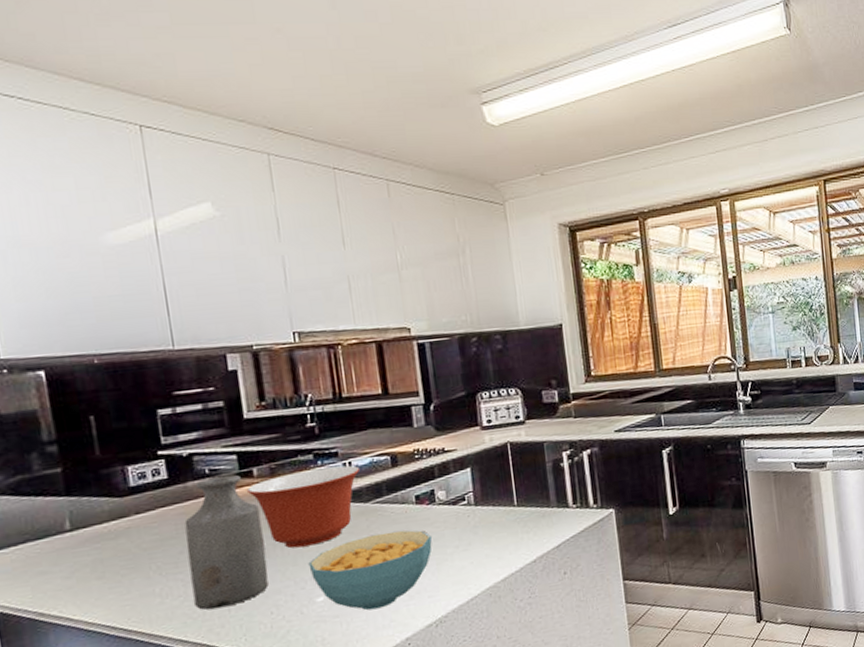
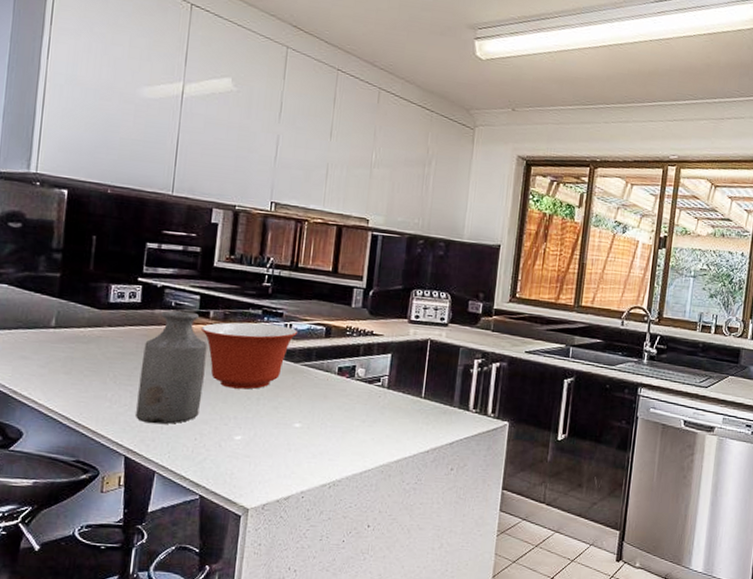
cereal bowl: present [308,530,432,611] -> none [235,392,344,459]

